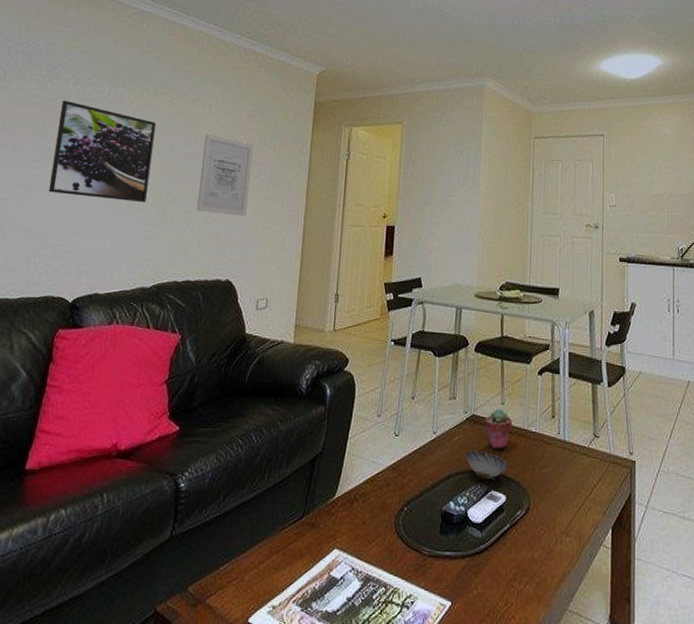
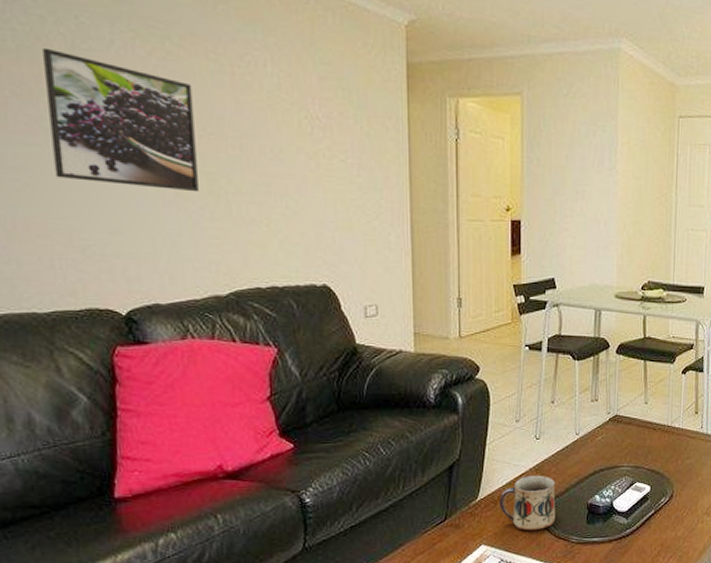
wall art: present [197,133,254,216] -> none [264,101,336,209]
mug: none [354,474,412,538] -> present [498,475,556,531]
bowl: present [465,450,509,481] -> none [609,447,653,474]
potted succulent: present [484,408,512,450] -> none [628,408,656,446]

